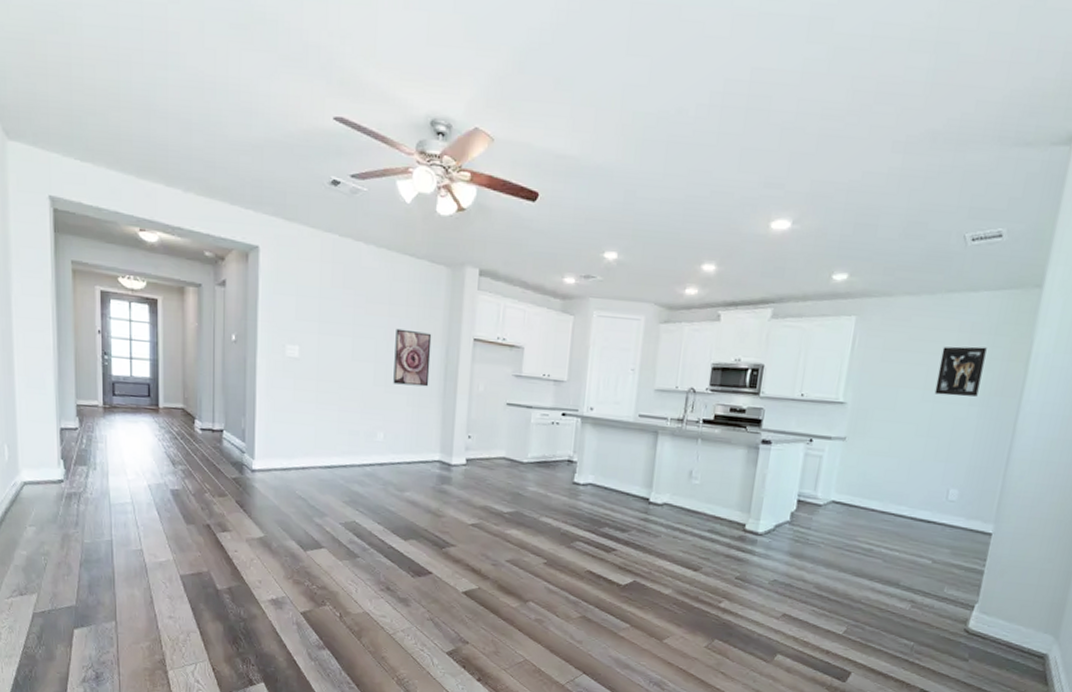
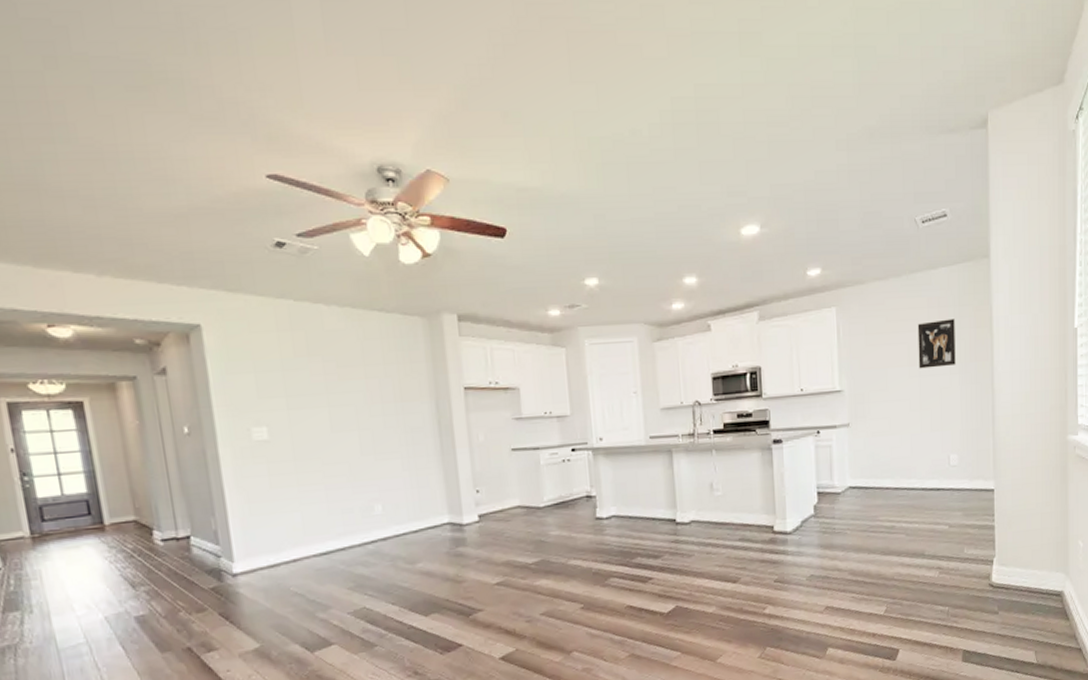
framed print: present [393,328,432,387] -> none [376,389,424,450]

